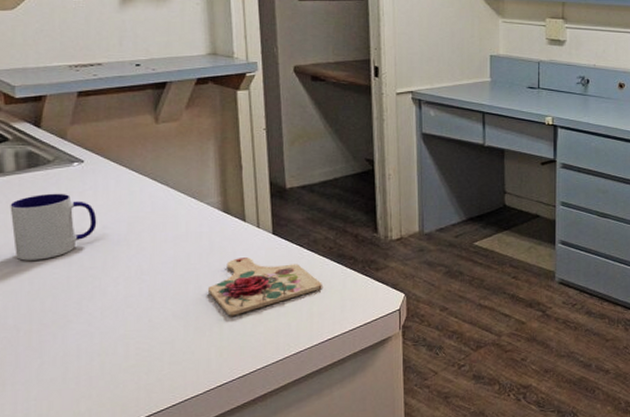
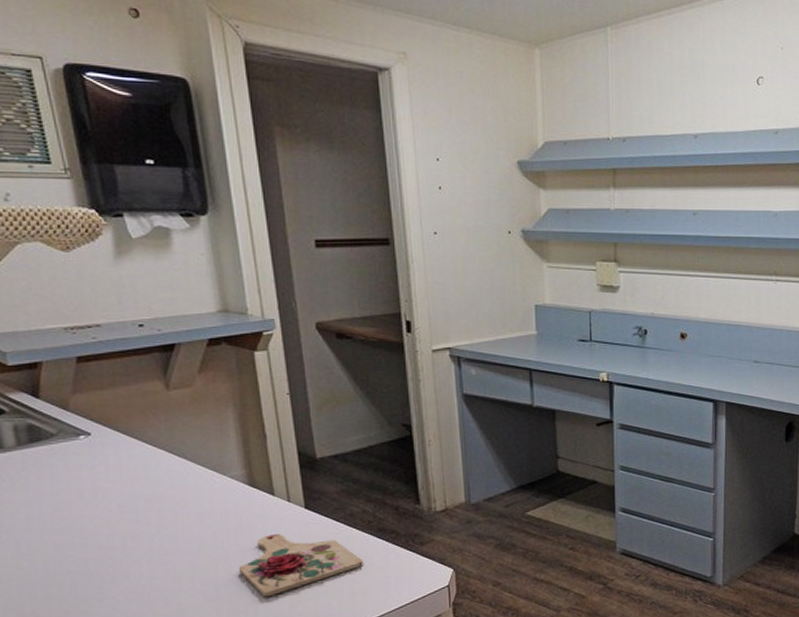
mug: present [10,193,97,261] -> none [14,469,112,543]

